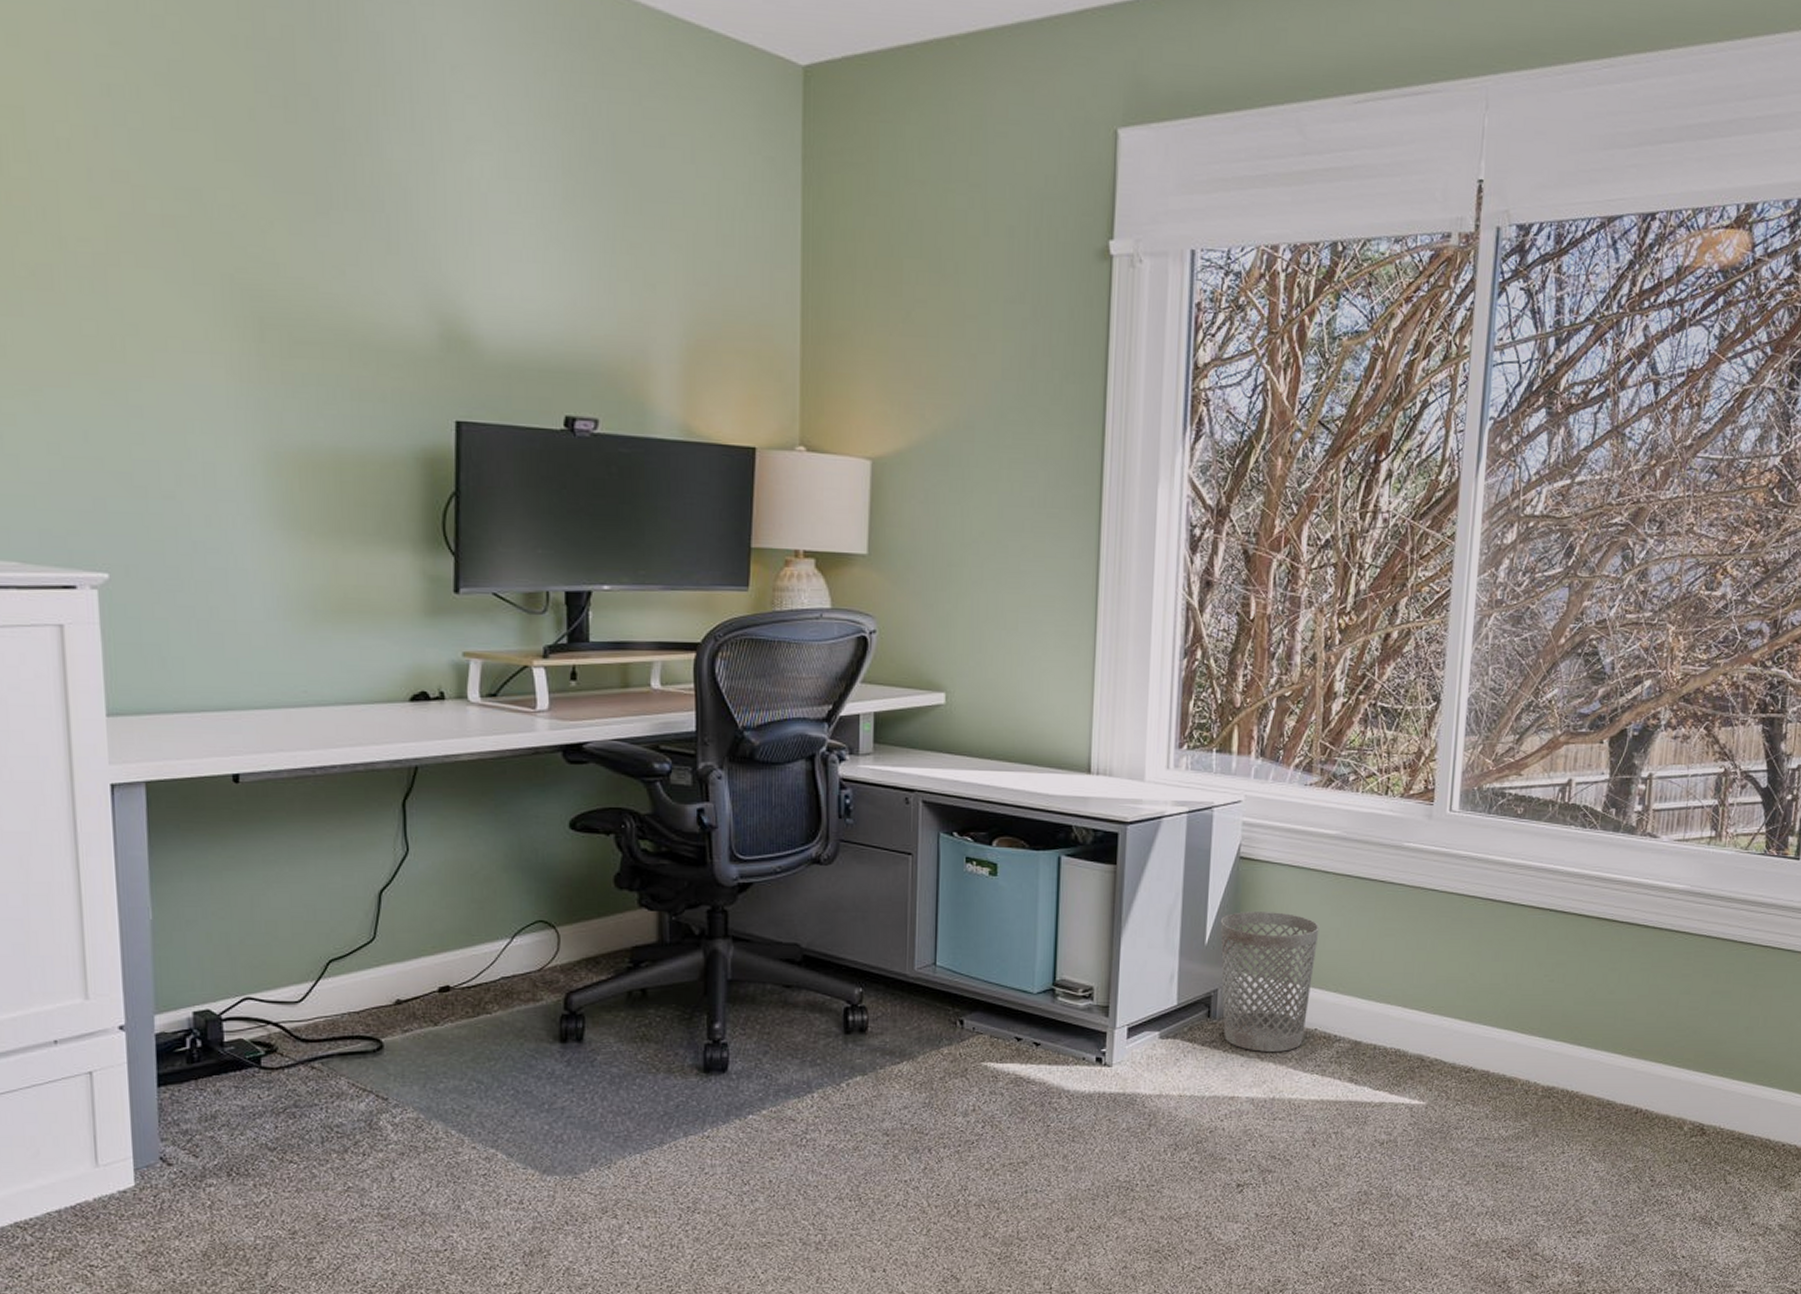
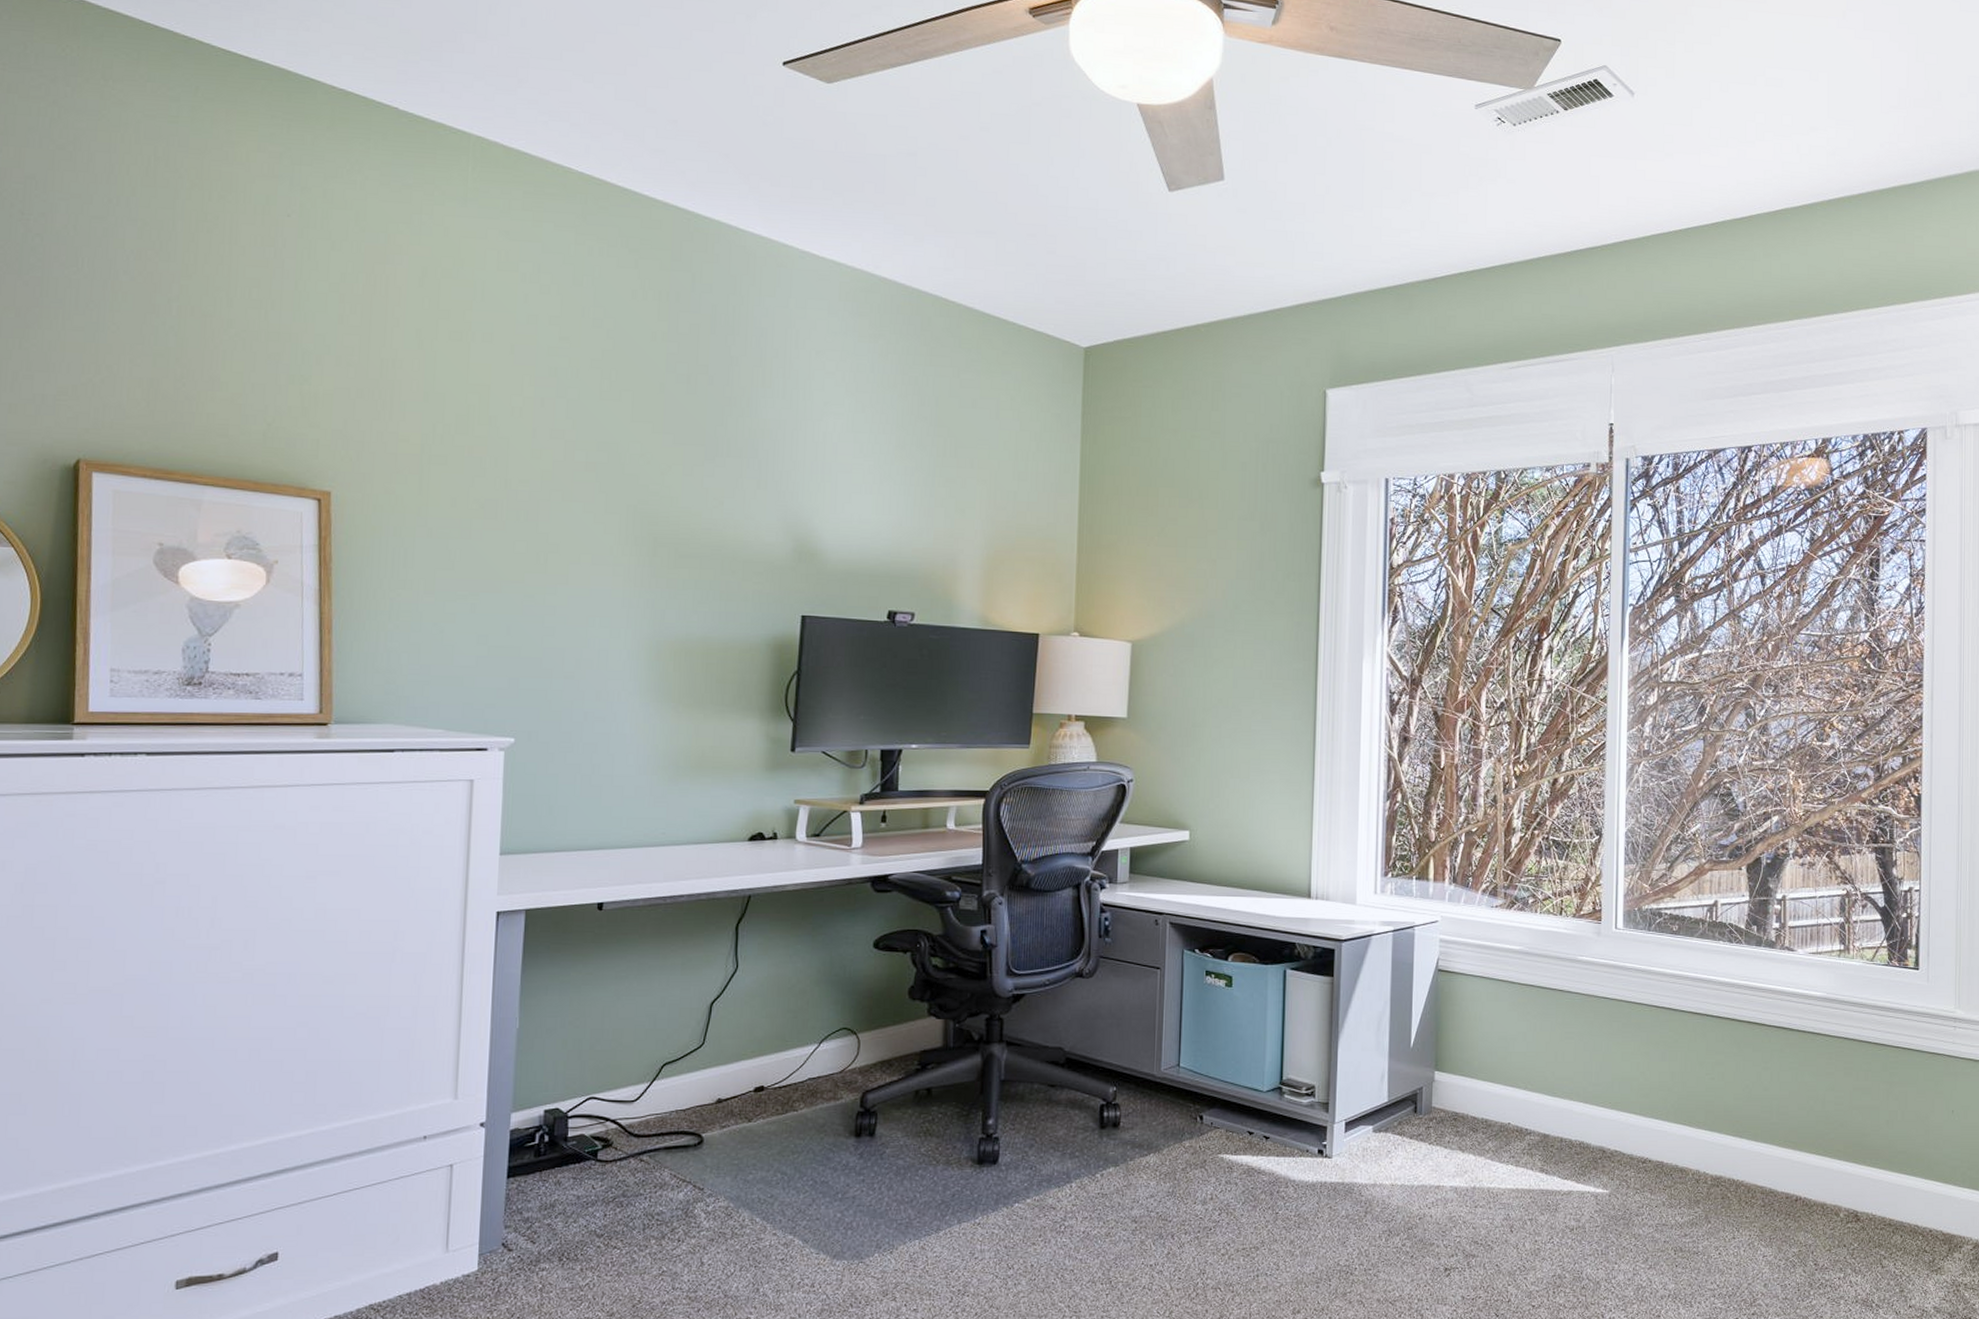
wastebasket: present [1220,912,1320,1052] -> none [1423,1018,1509,1144]

